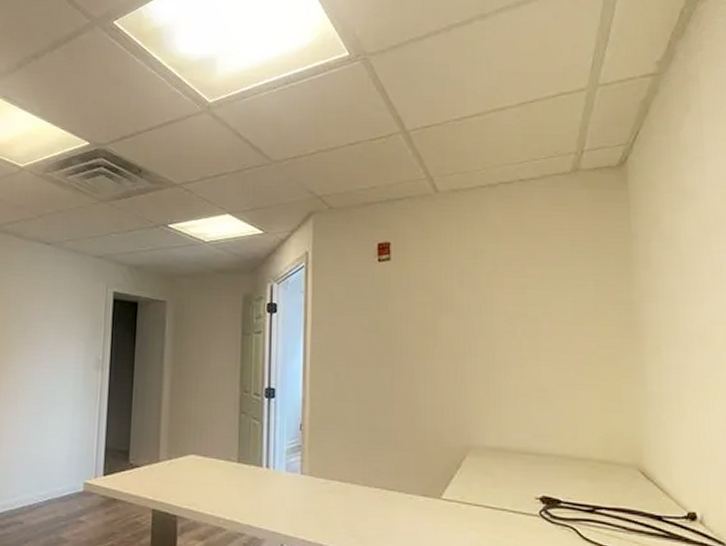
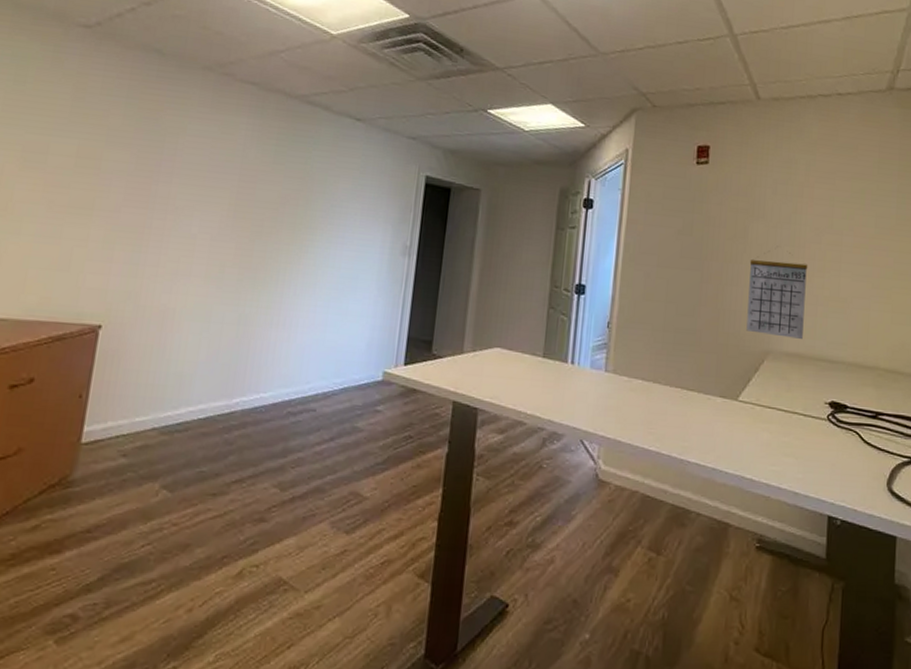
calendar: none [441,344,505,432] -> present [746,252,808,339]

